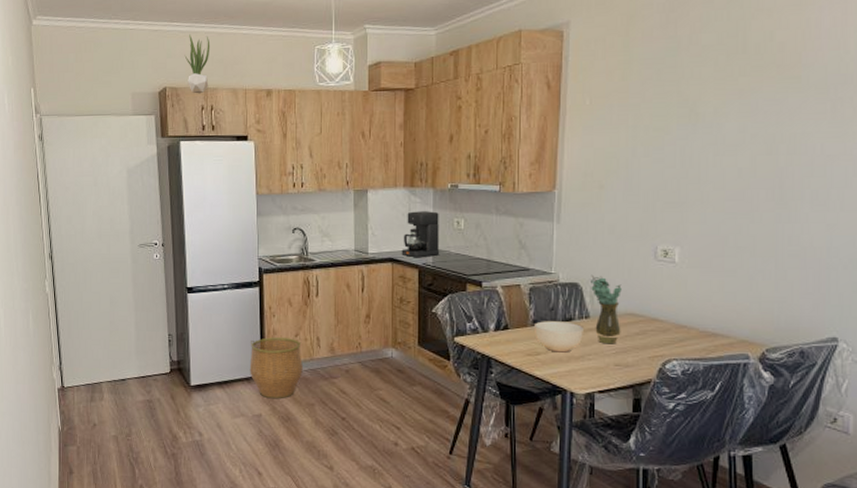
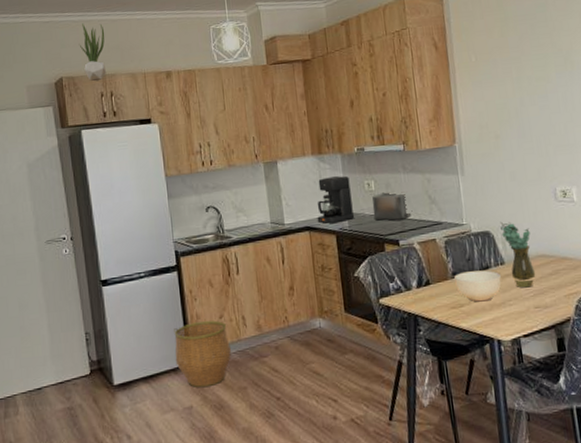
toaster: none [459,232,499,263] -> present [371,191,412,221]

